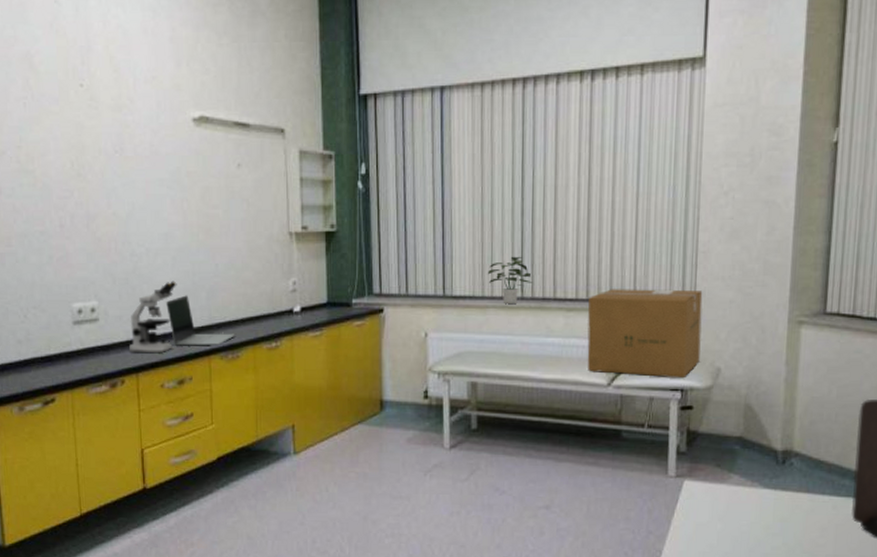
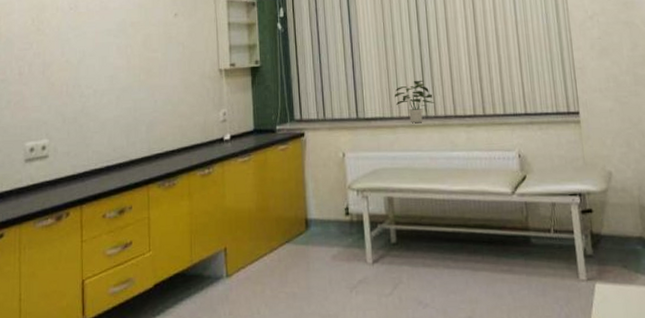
microscope: present [129,281,177,354] -> none [75,117,120,186]
laptop: present [166,295,235,346] -> none [110,130,172,177]
box: present [587,289,703,379] -> none [485,102,592,184]

